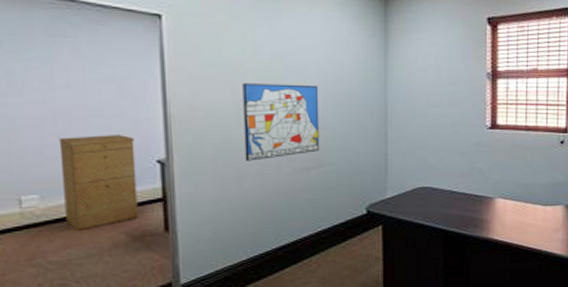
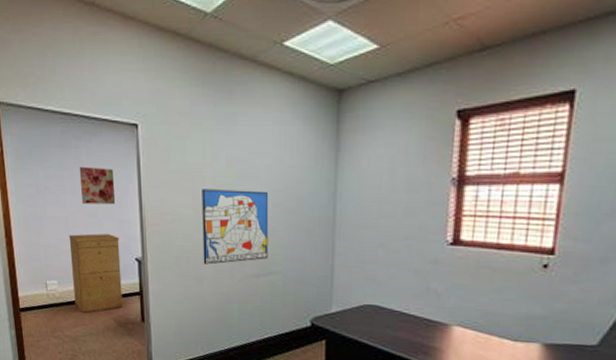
wall art: none [77,58,130,102] -> present [79,166,116,205]

